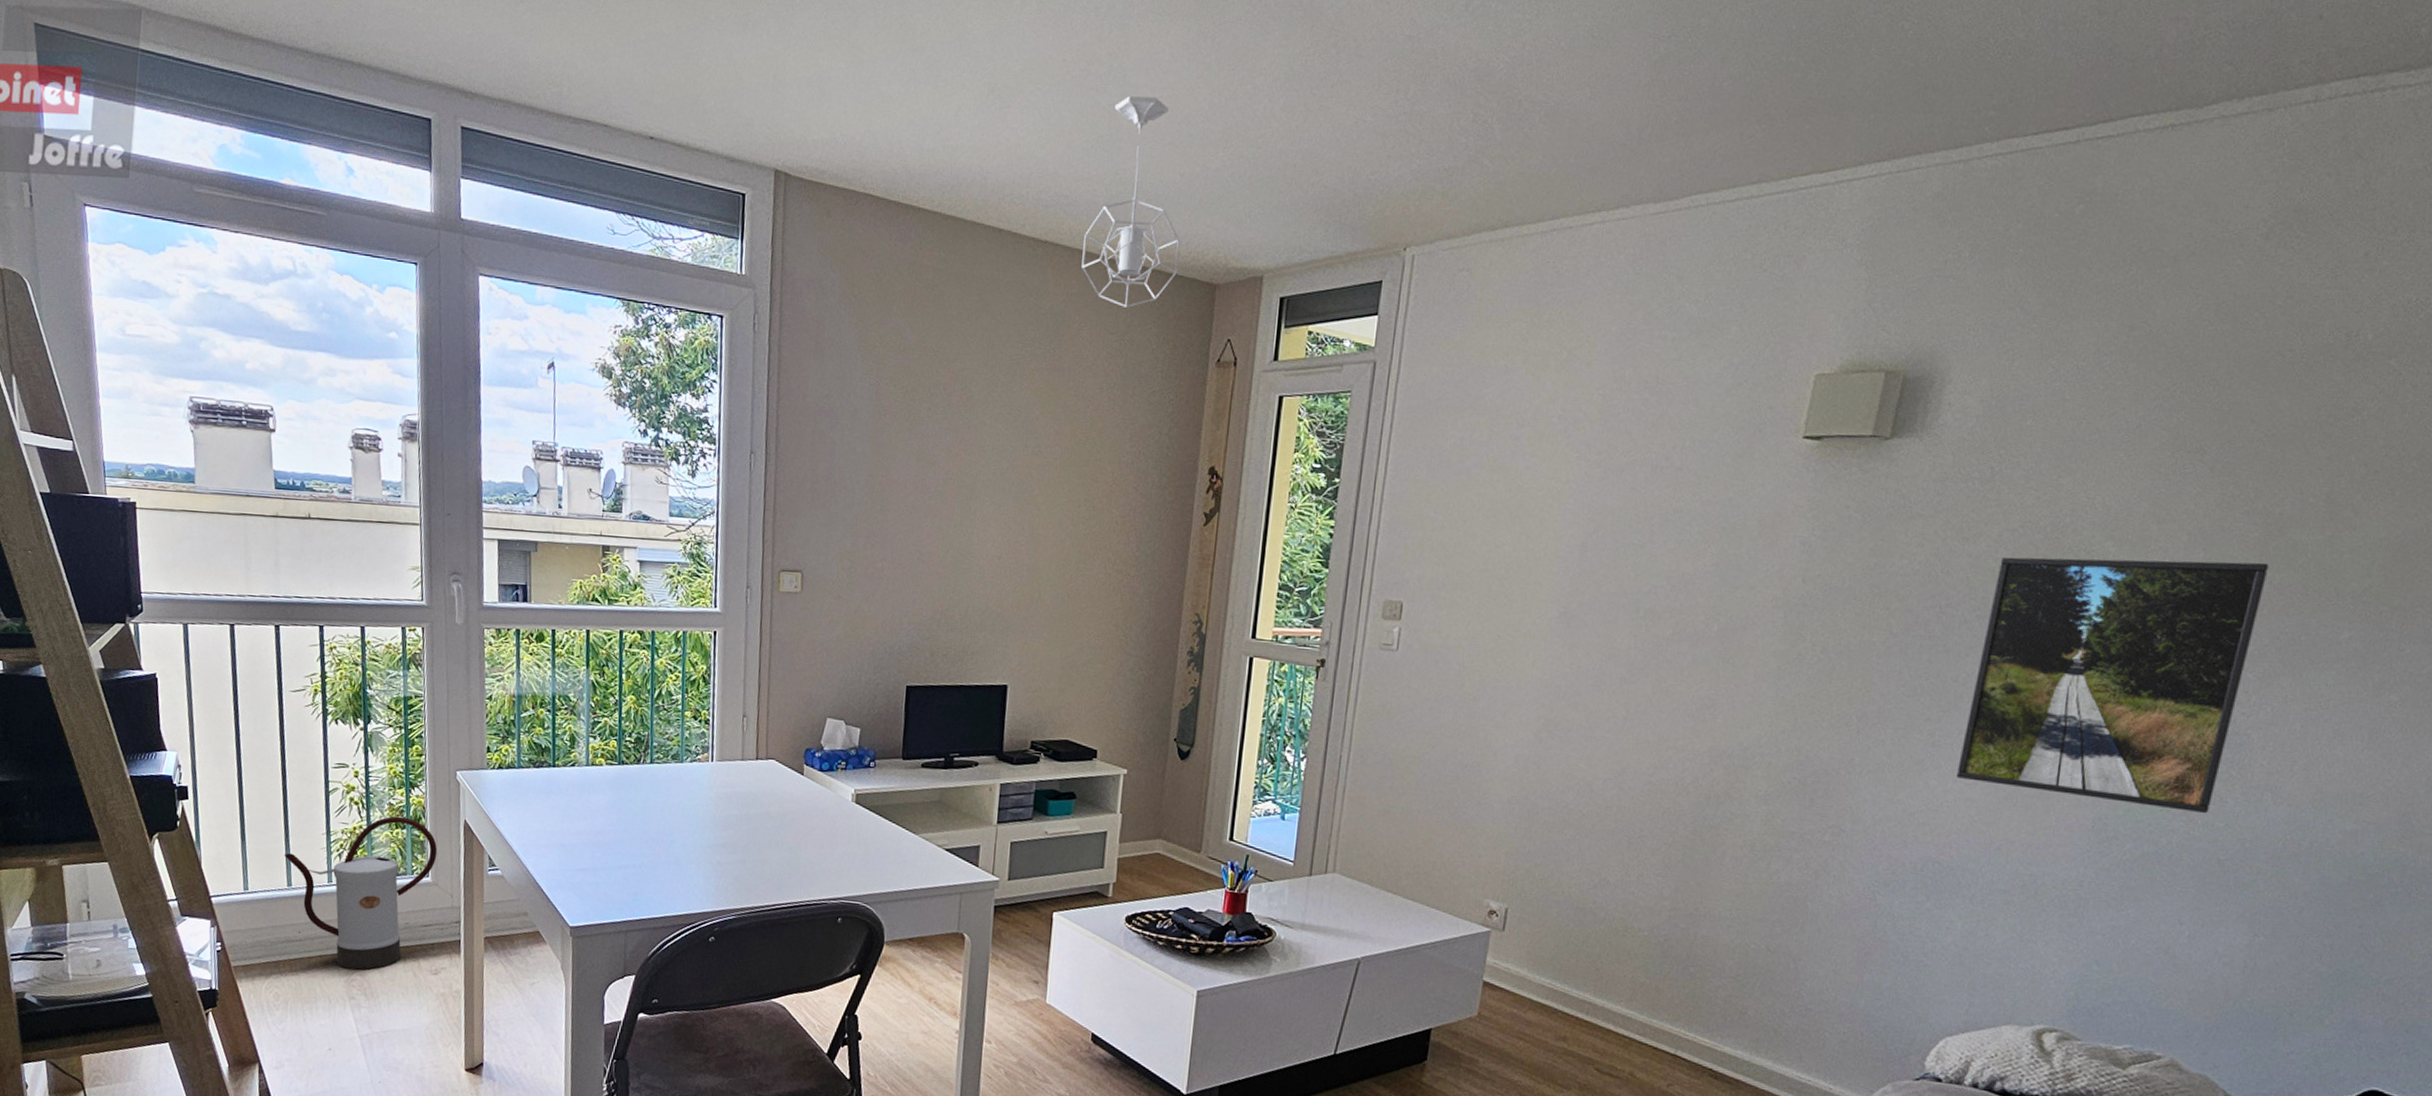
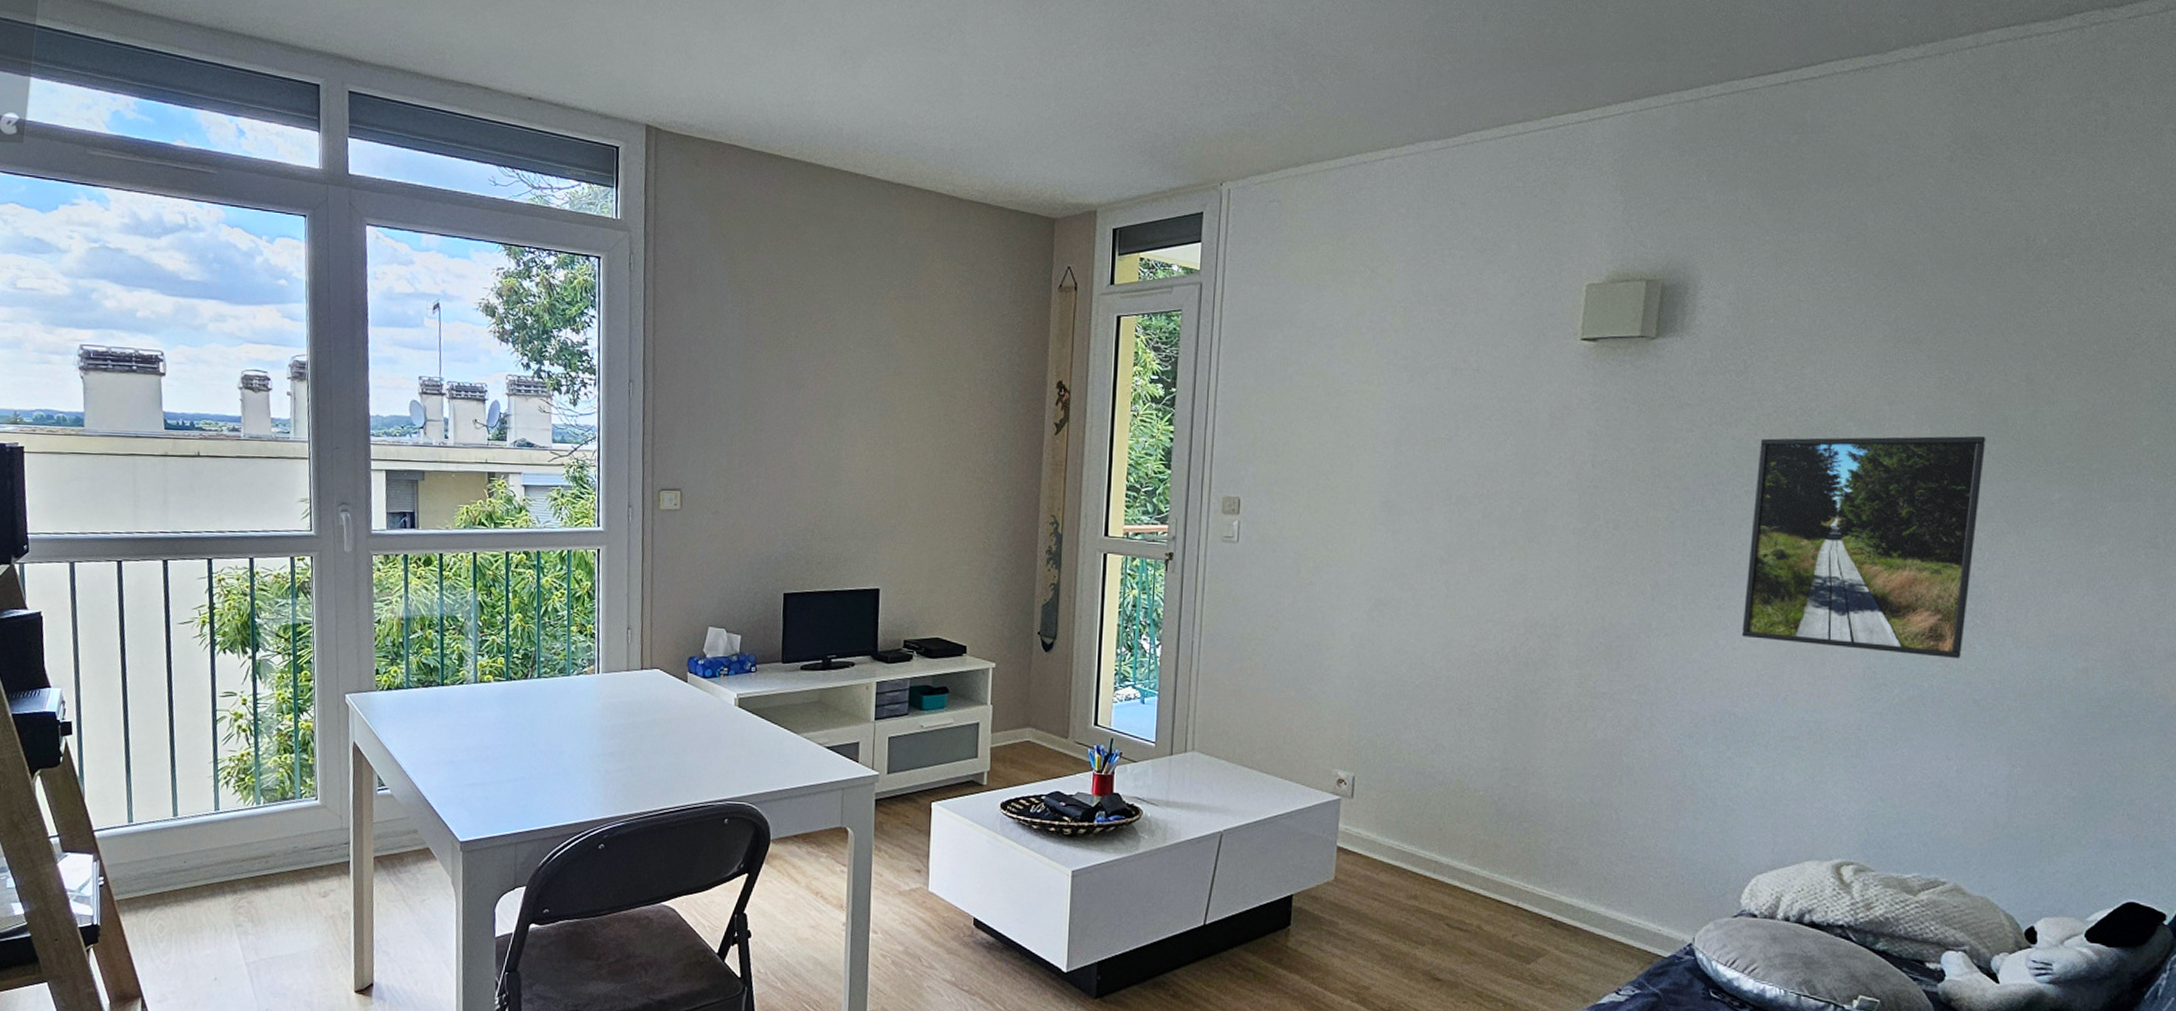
watering can: present [284,816,438,970] -> none [169,741,327,897]
pendant light: present [1081,96,1180,307] -> none [932,56,1020,241]

